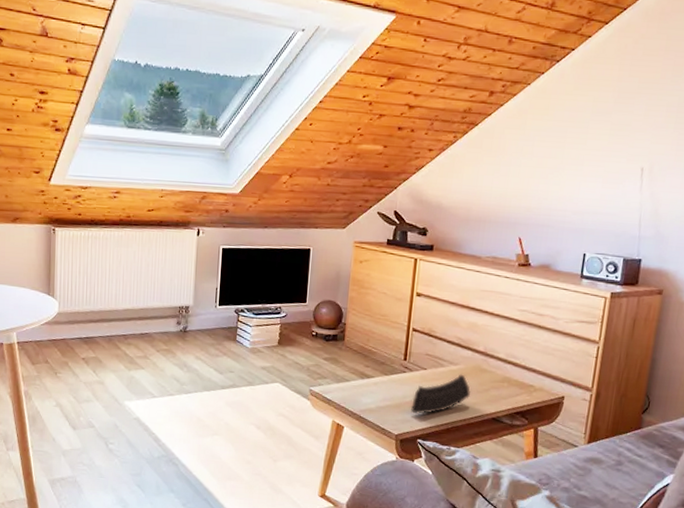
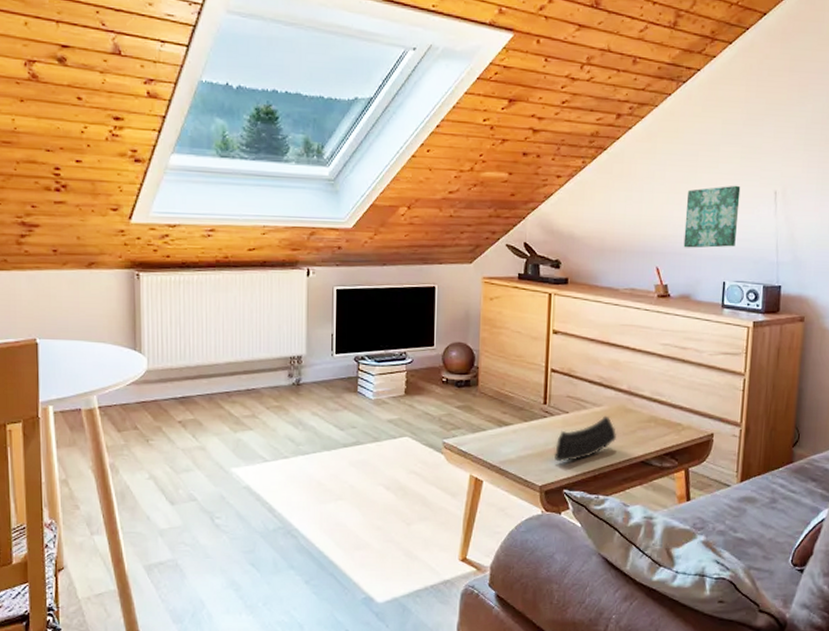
wall art: none [546,161,608,221] -> present [683,185,741,248]

